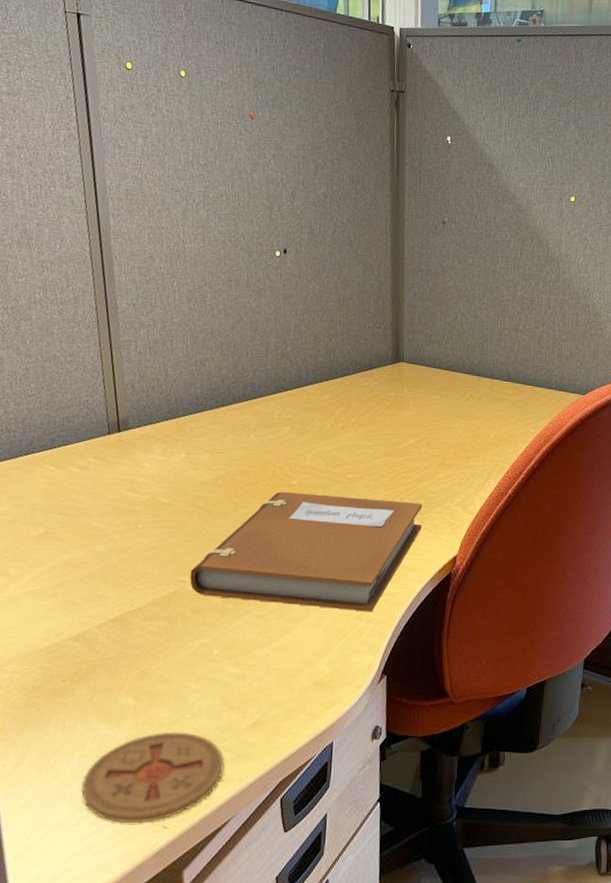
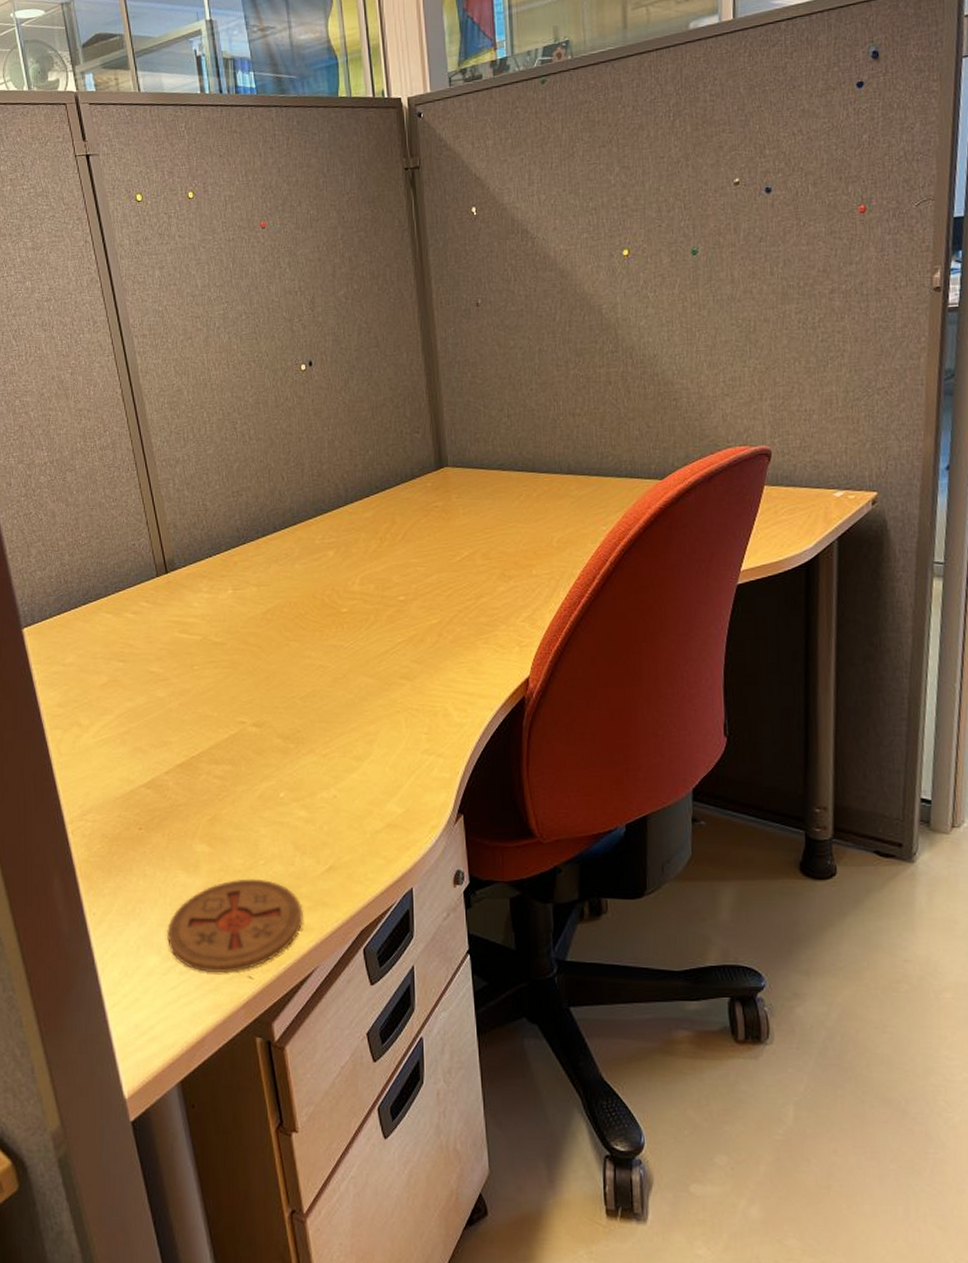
notebook: present [190,491,422,612] -> none [249,620,486,746]

